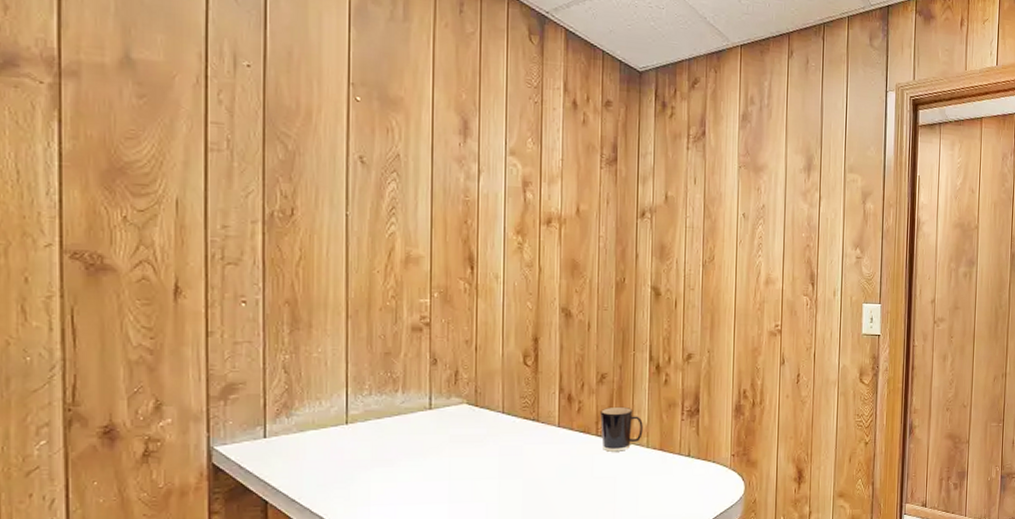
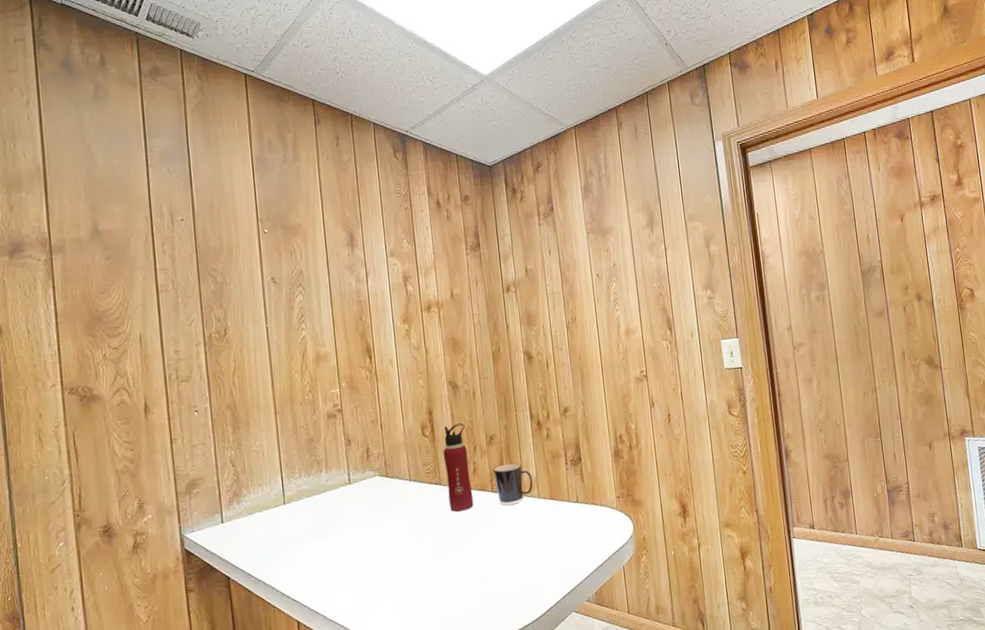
water bottle: none [545,356,574,454] -> present [443,423,474,513]

